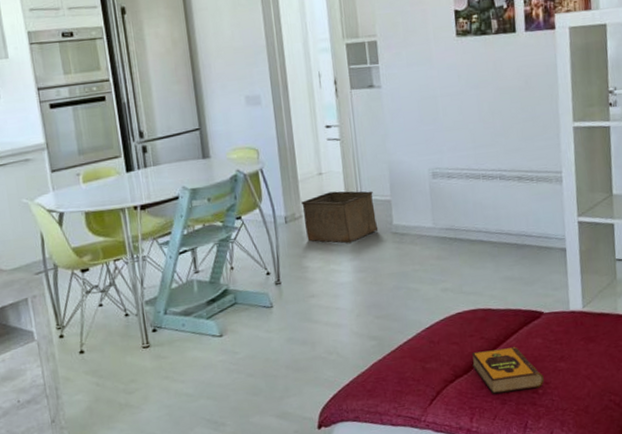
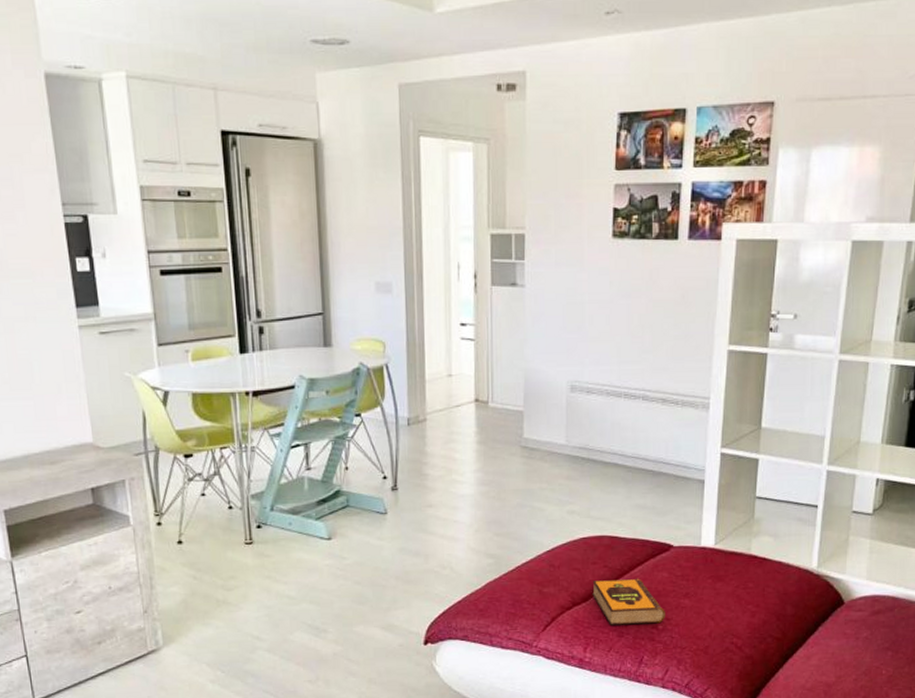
storage bin: present [301,191,379,244] -> none [427,396,507,453]

